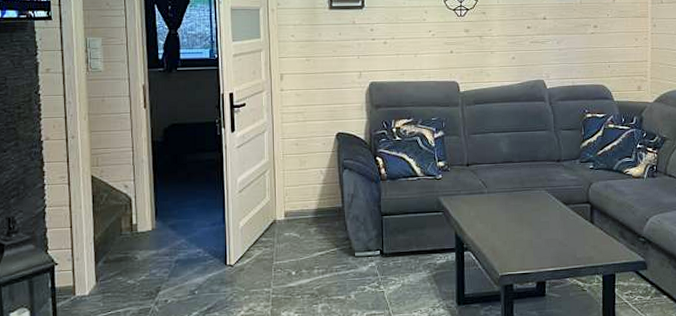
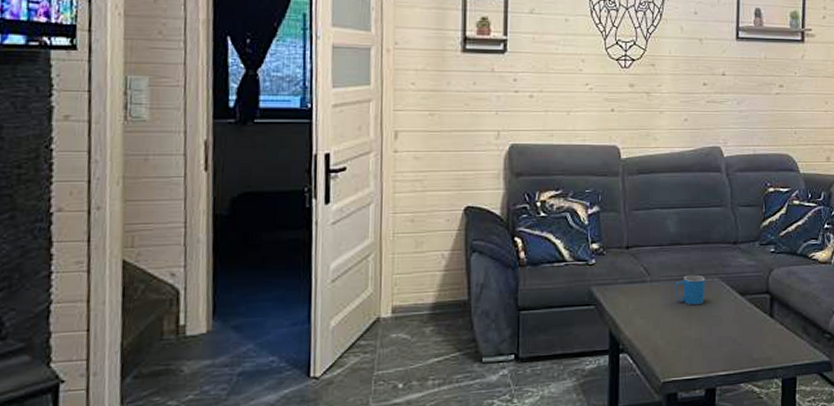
mug: none [508,187,534,213] -> present [675,274,705,306]

